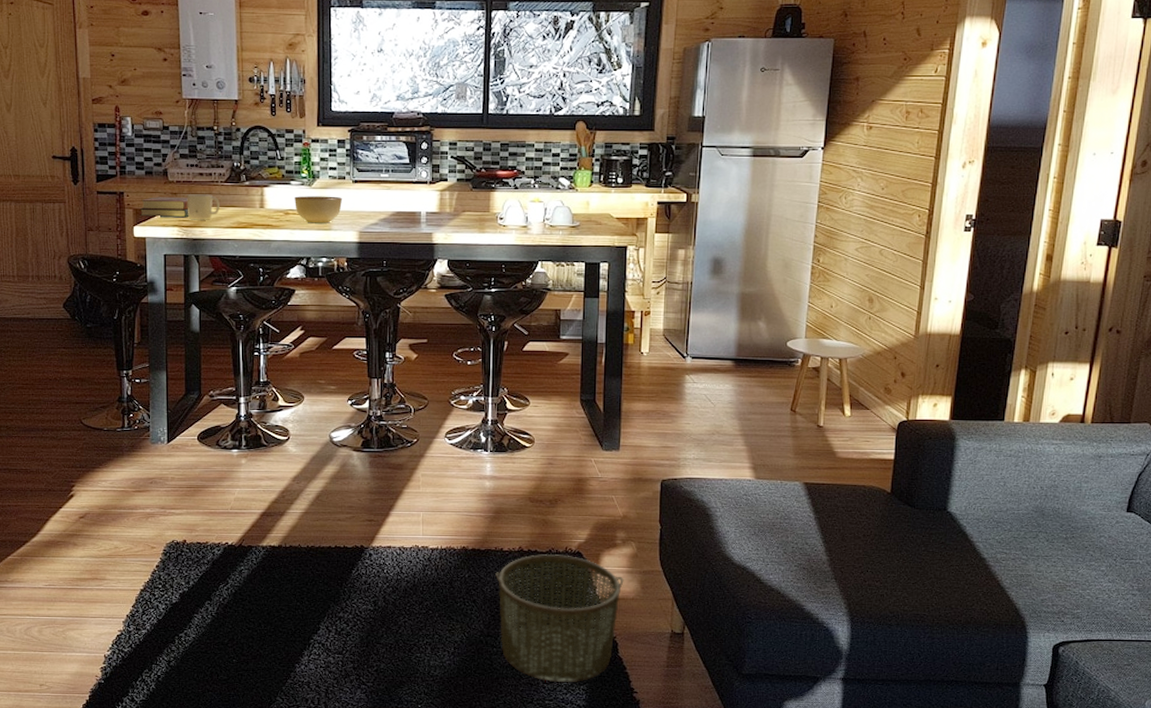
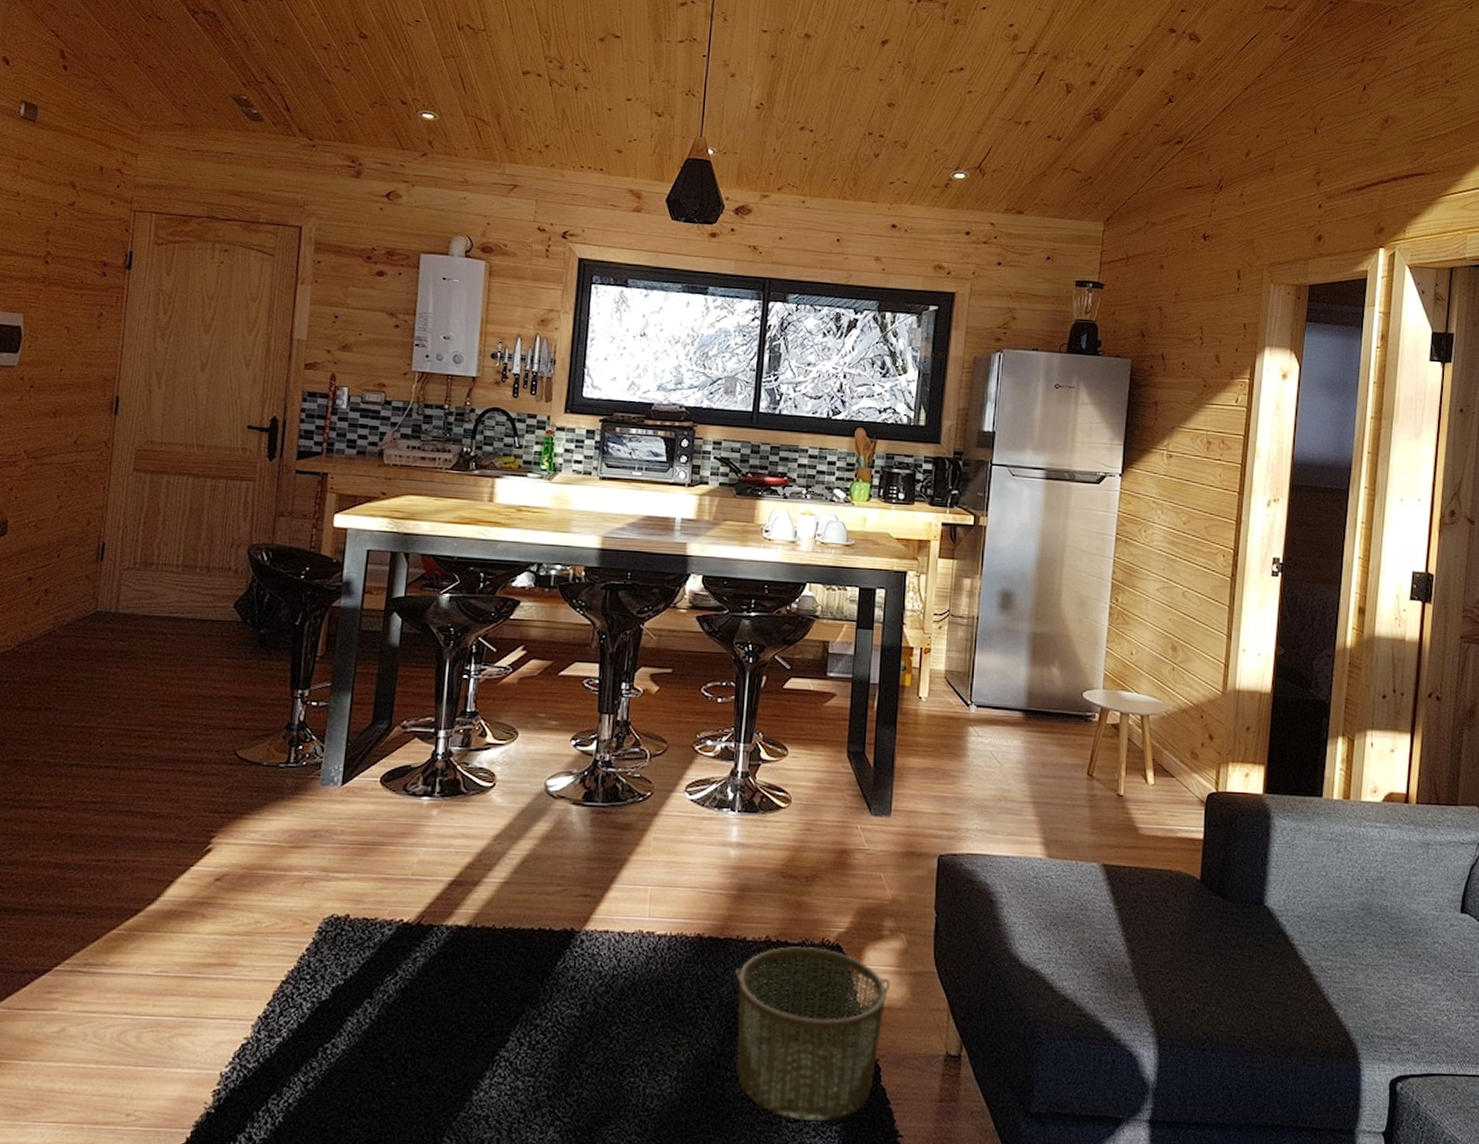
books: present [139,197,189,218] -> none [343,481,404,508]
mug: present [187,194,220,220] -> none [401,480,441,512]
bowl: present [295,196,343,223] -> none [530,491,587,525]

